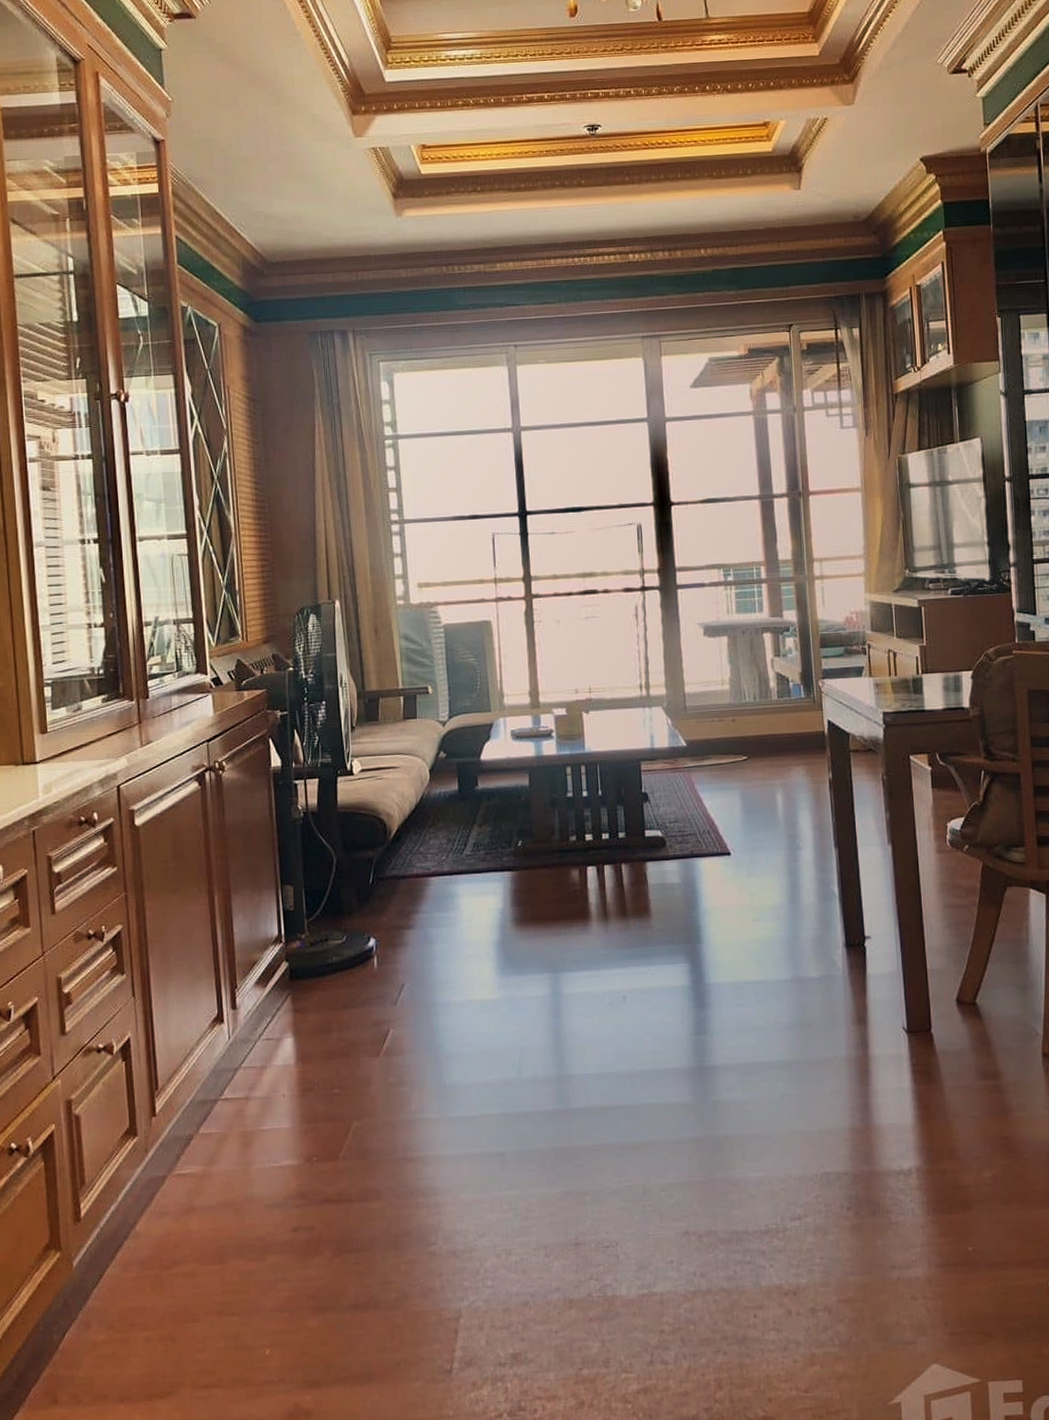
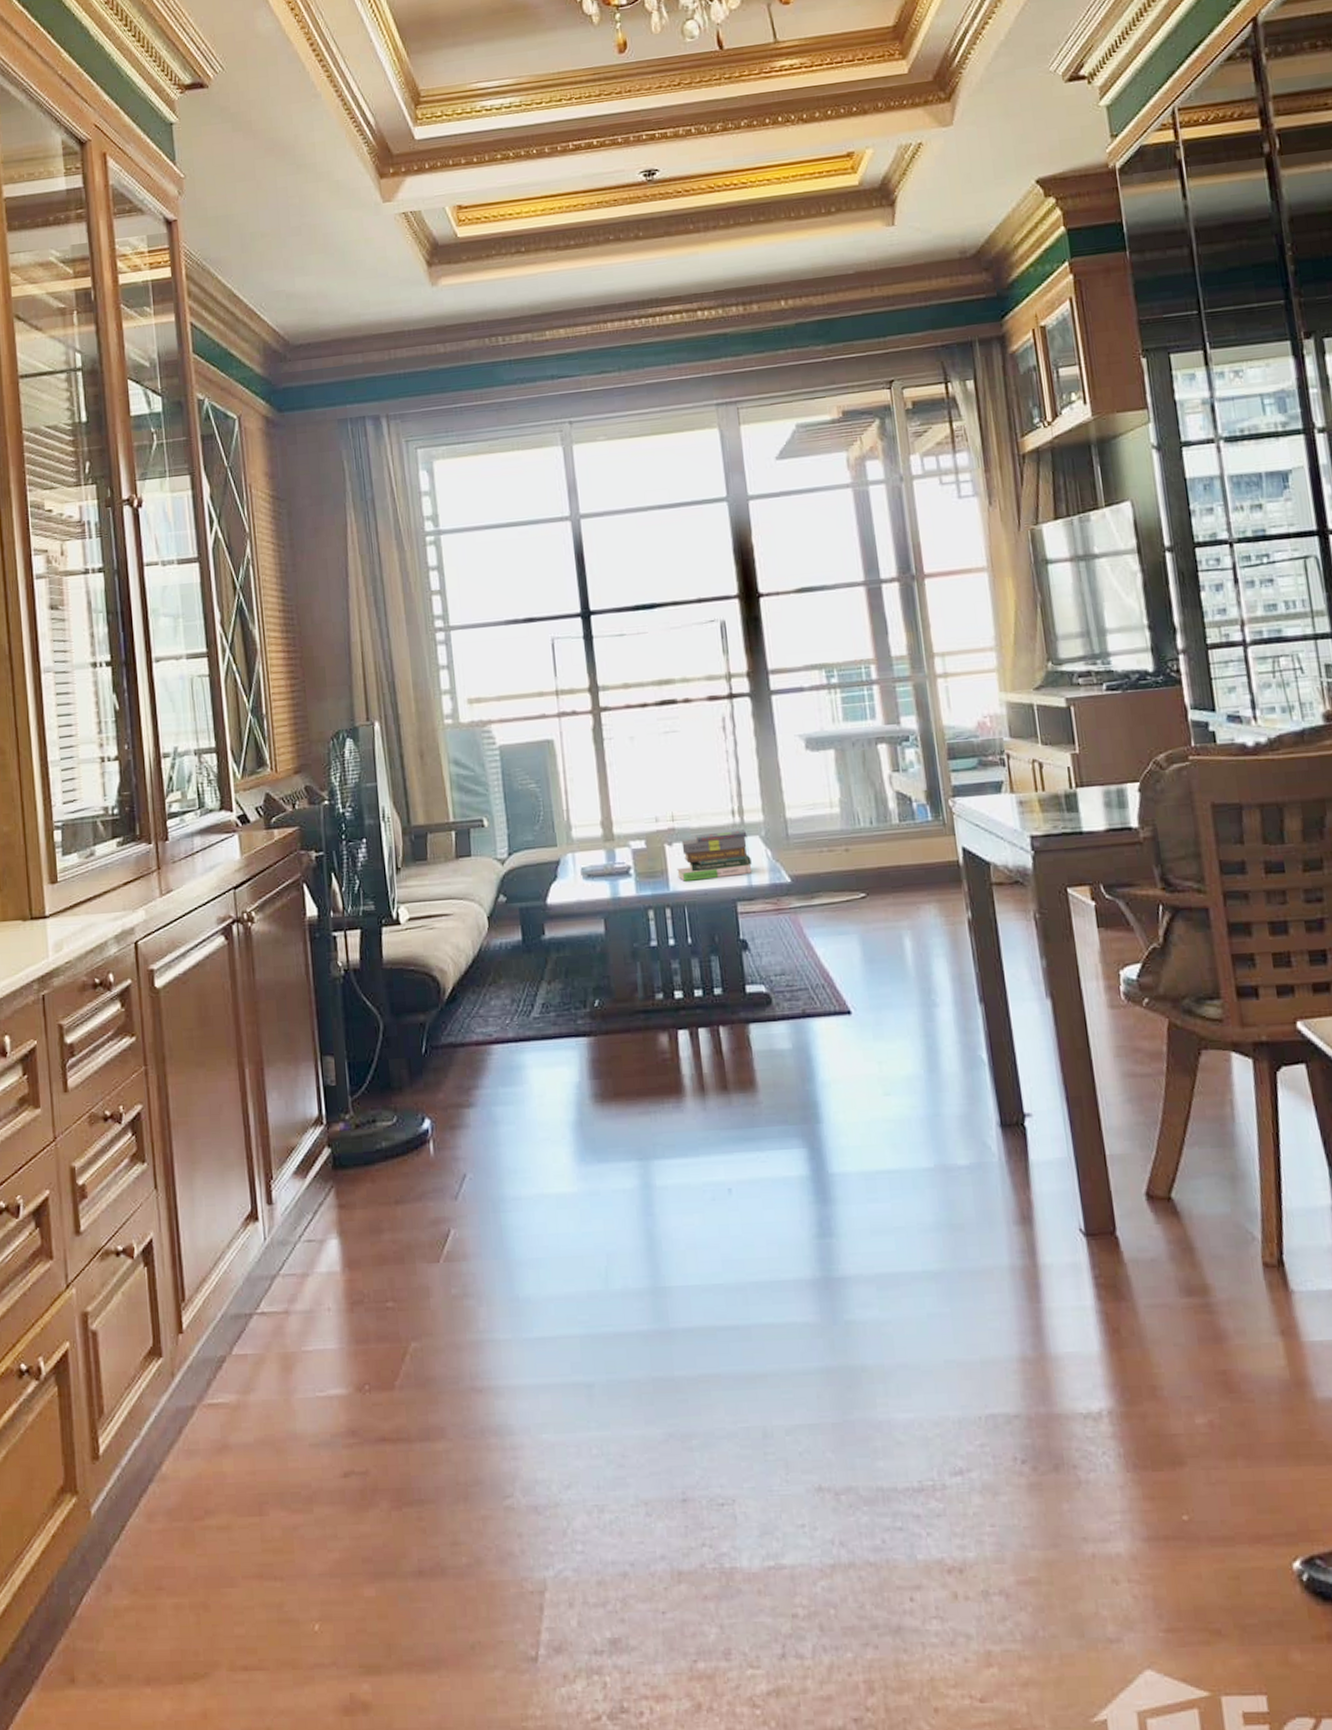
books: none [592,701,655,744] -> present [677,830,753,882]

